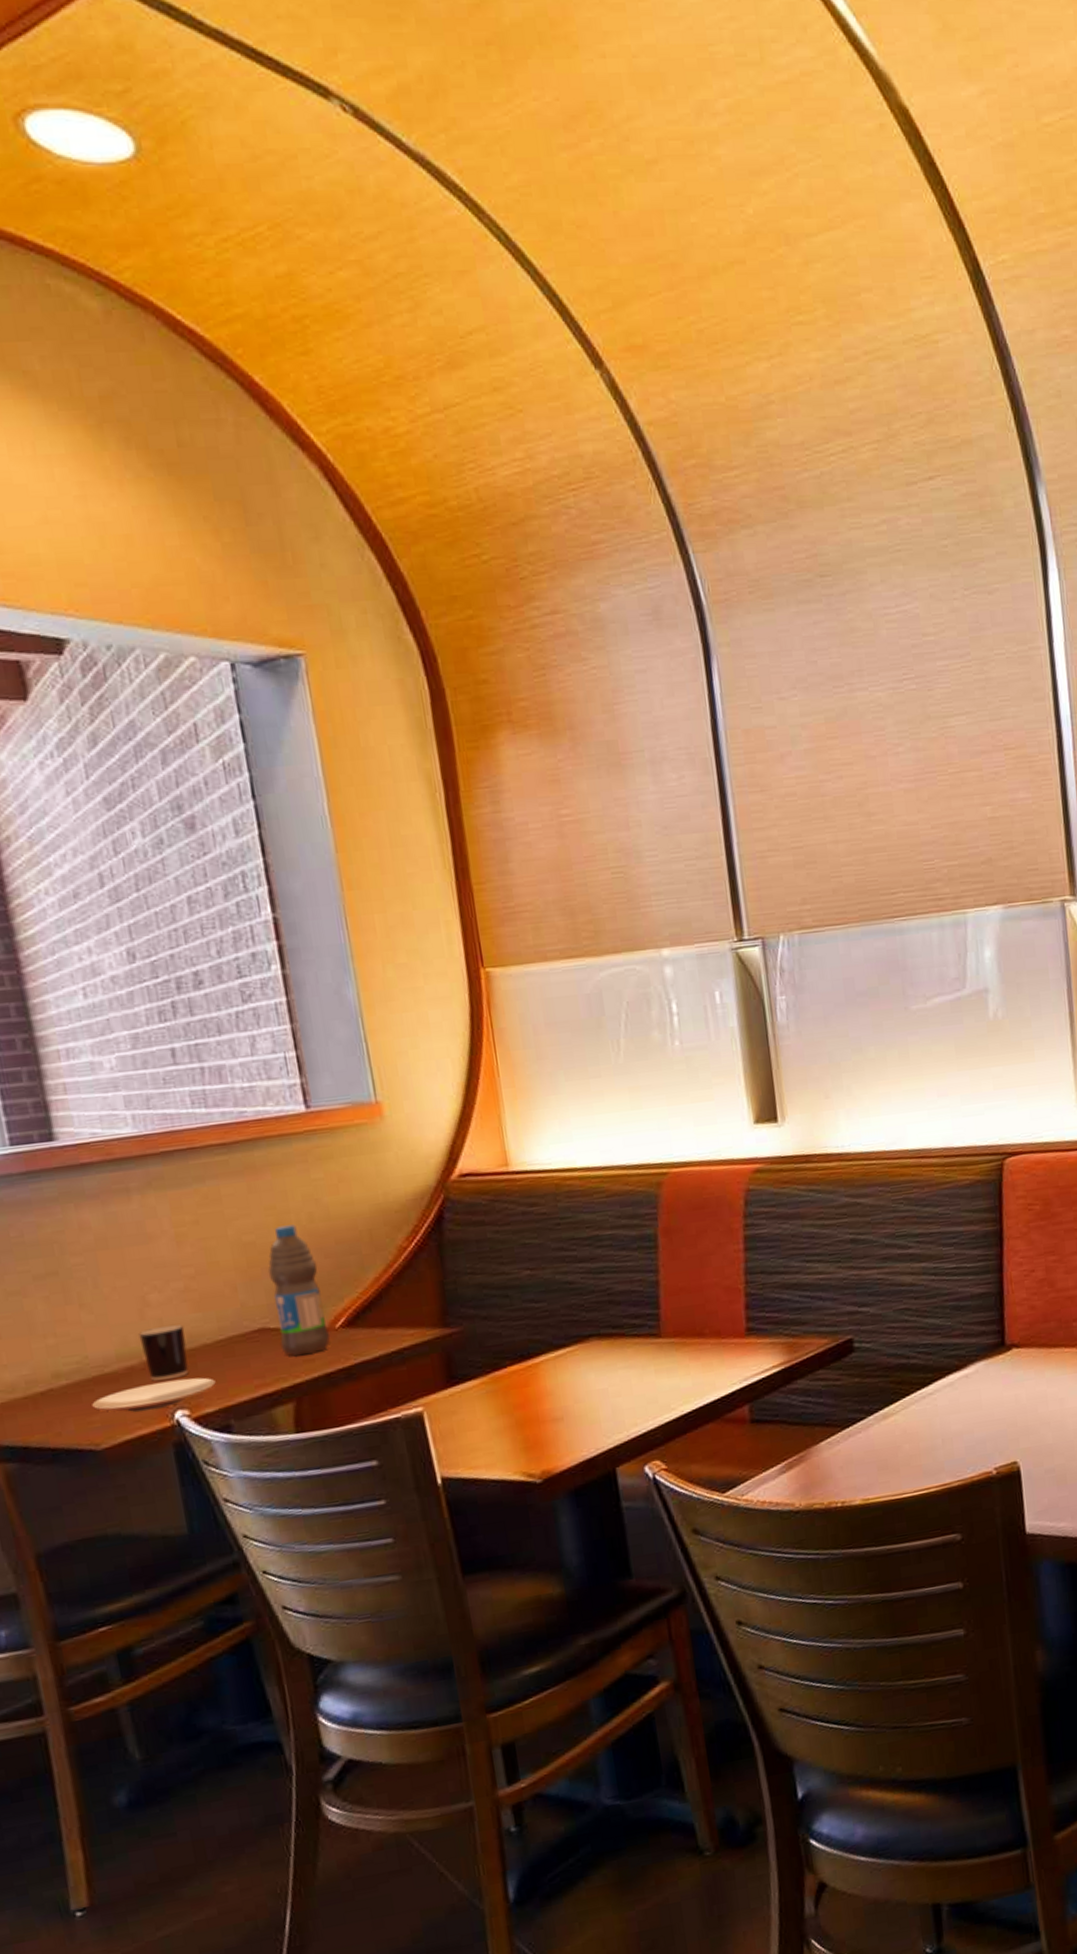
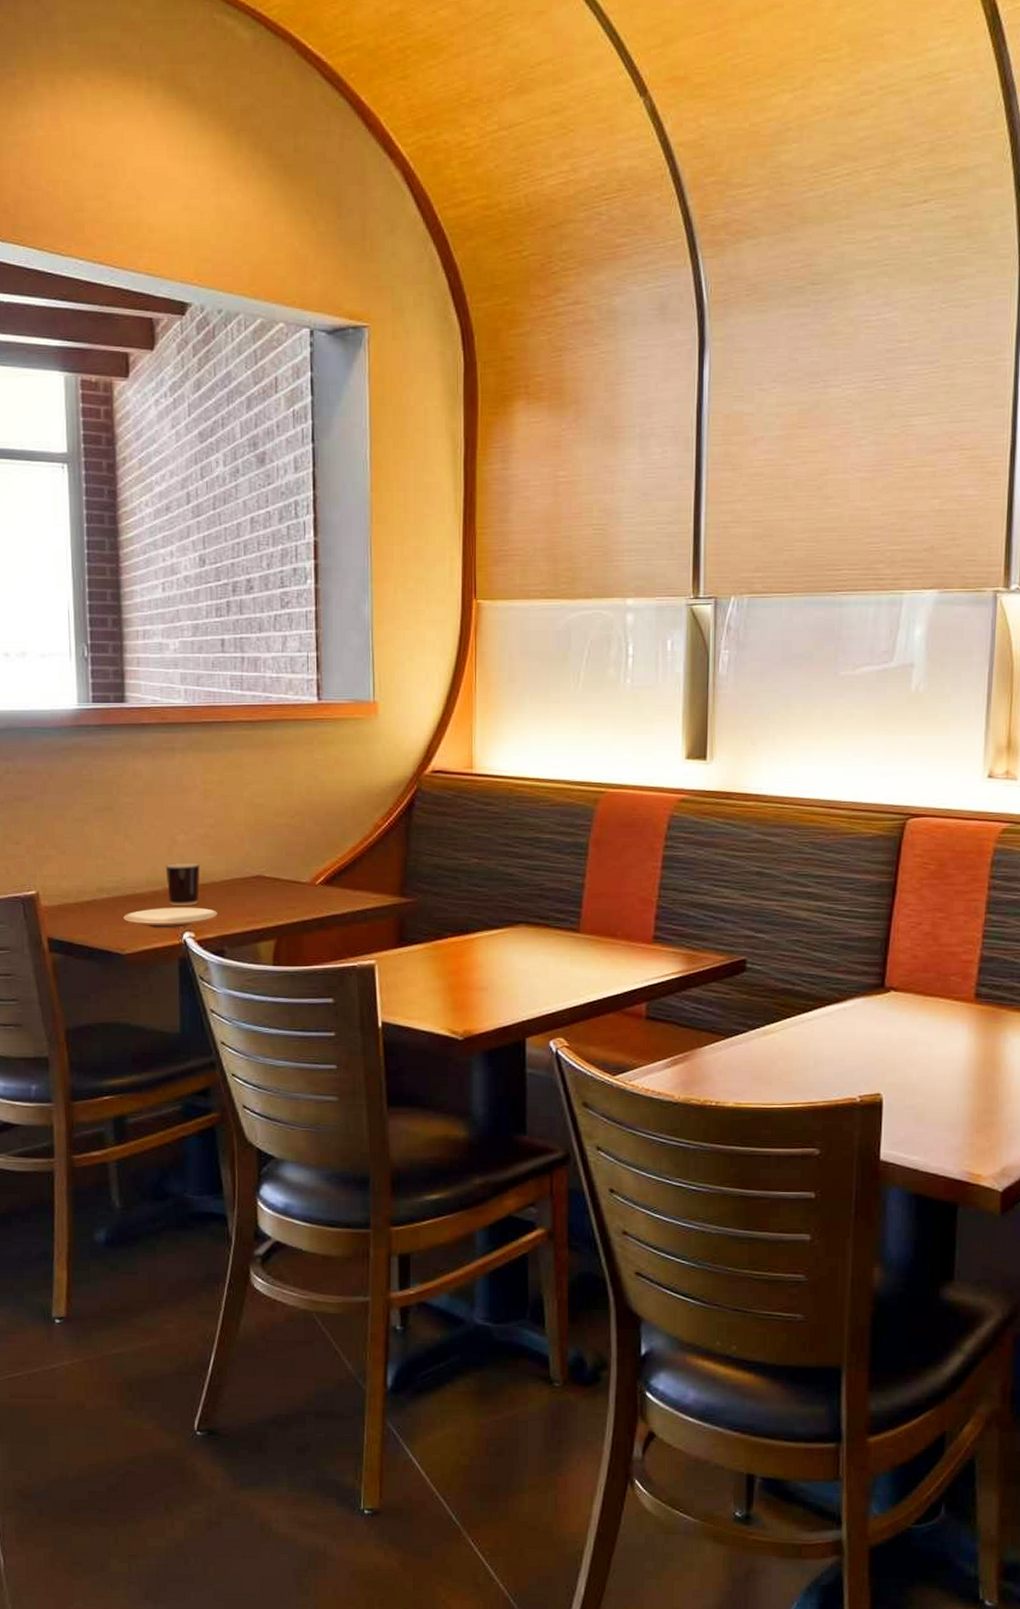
water bottle: present [267,1224,330,1357] -> none [270,794,310,903]

